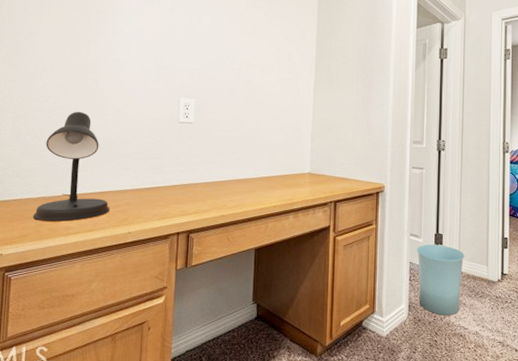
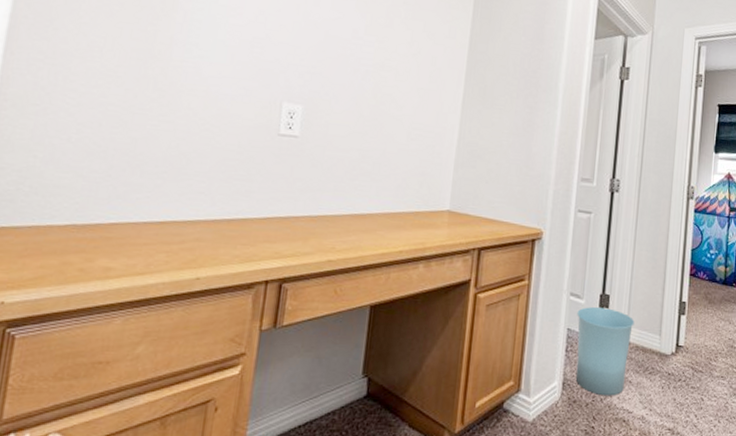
desk lamp: present [32,111,110,223] -> none [55,109,172,261]

